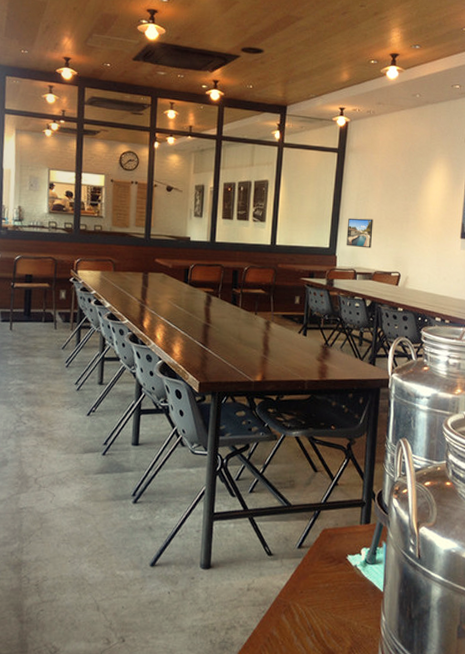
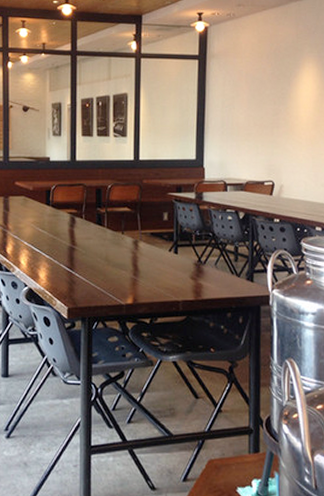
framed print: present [346,218,373,249] -> none [213,126,242,158]

